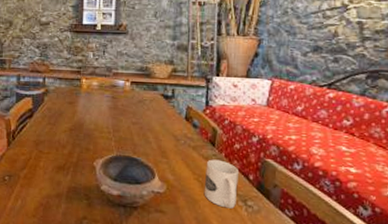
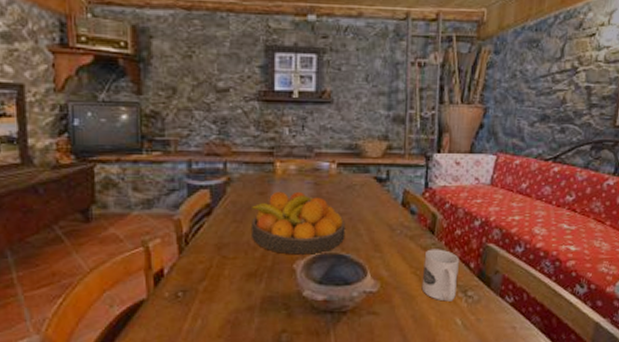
fruit bowl: none [60,102,137,156] -> present [249,191,346,255]

